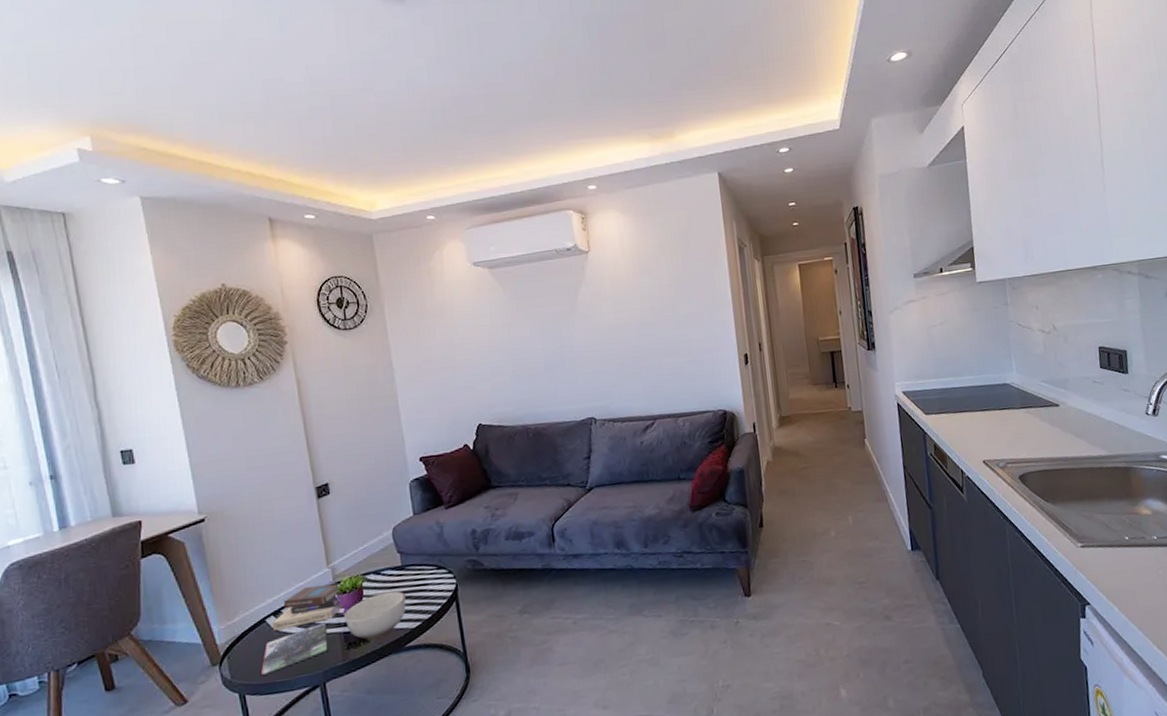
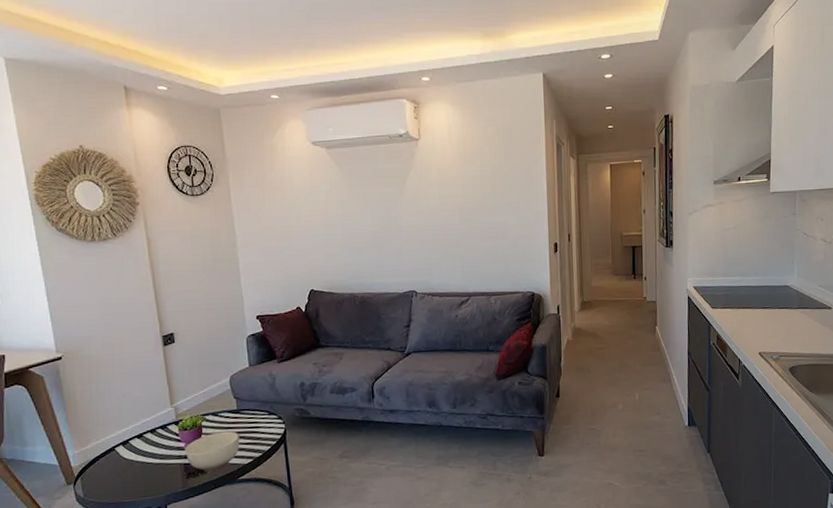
magazine: present [260,622,328,677] -> none [110,454,170,497]
books: present [271,583,345,631] -> none [120,421,186,459]

